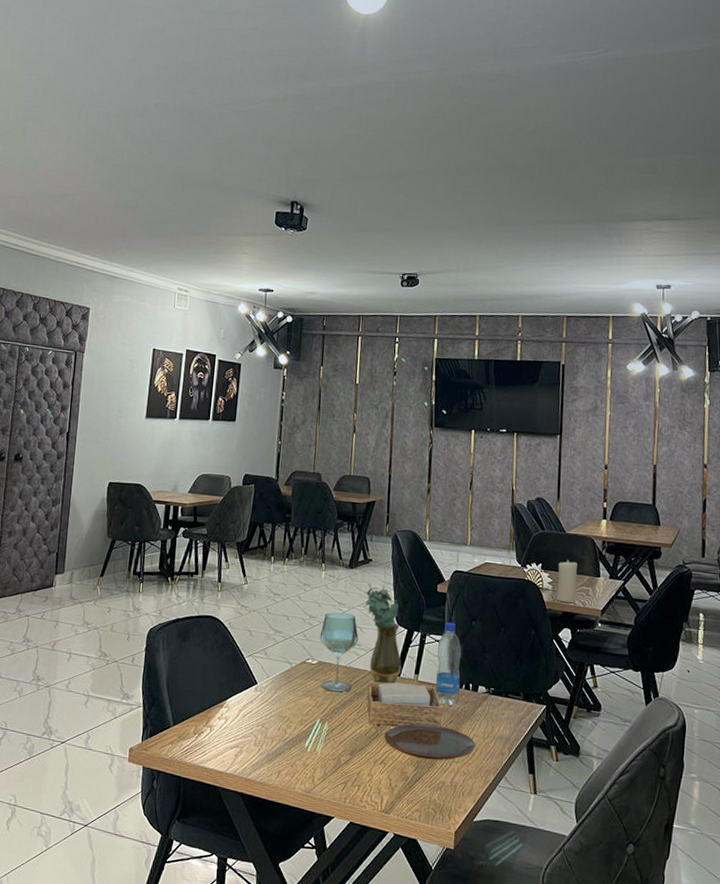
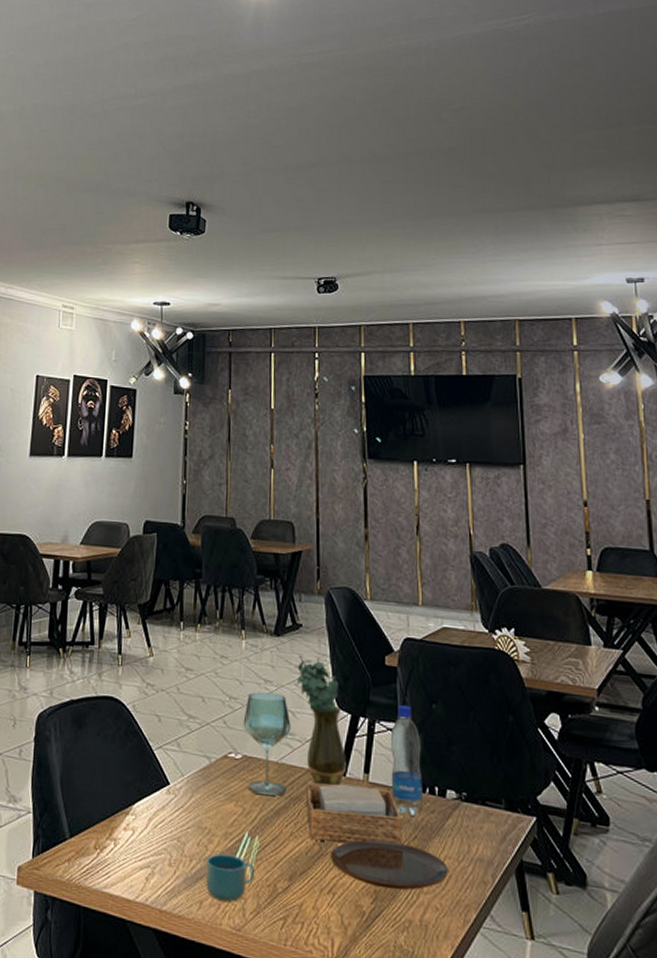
cup: none [283,736,324,772] -> present [205,853,255,902]
candle: present [556,560,577,604] -> none [536,624,562,681]

